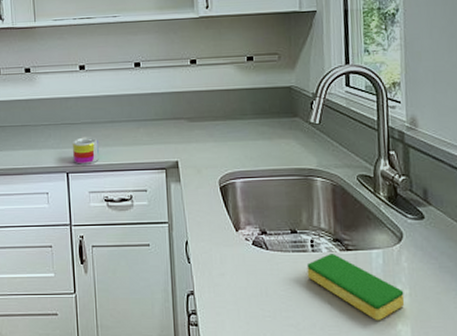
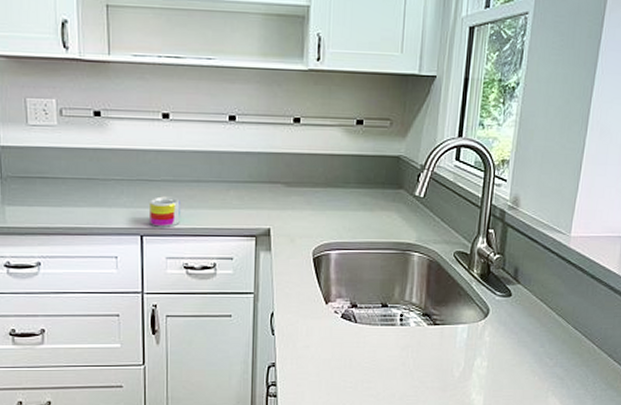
dish sponge: present [306,254,405,320] -> none [393,328,482,390]

